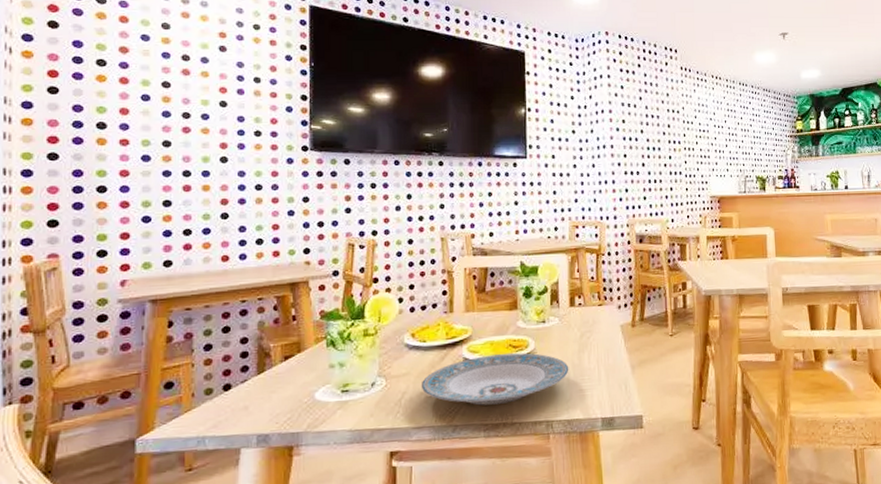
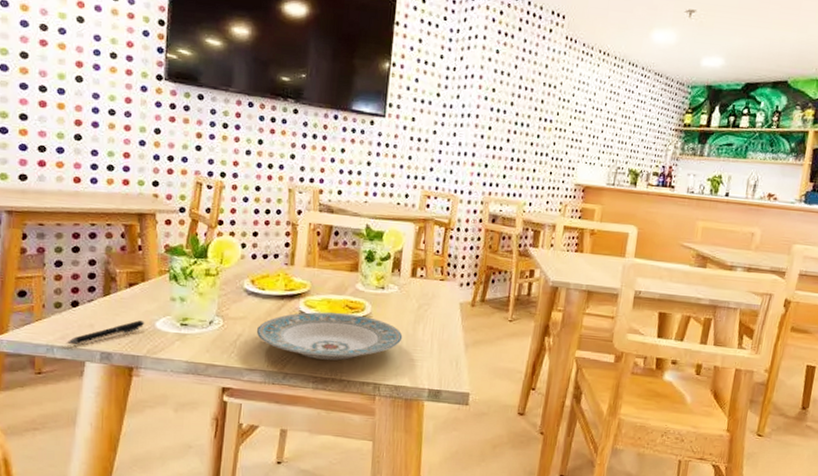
pen: none [219,394,304,433] -> present [66,320,145,345]

